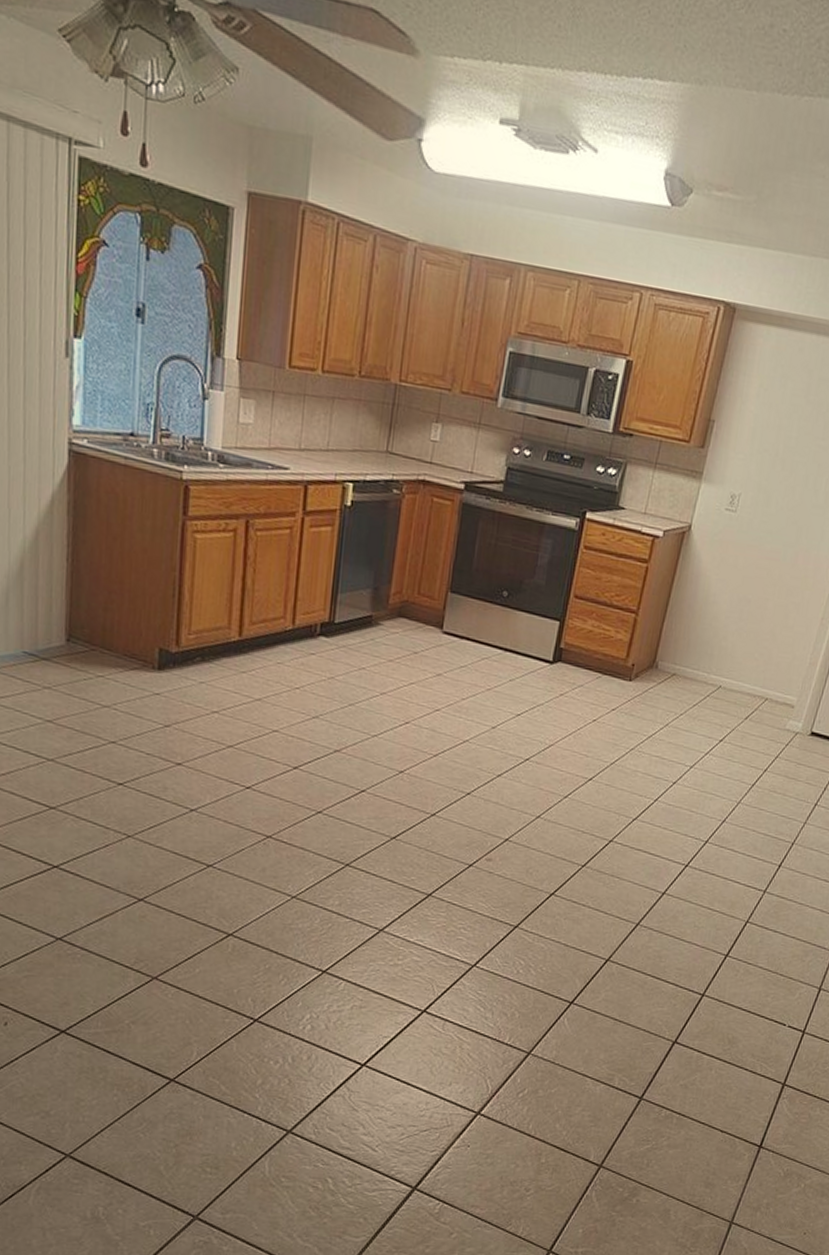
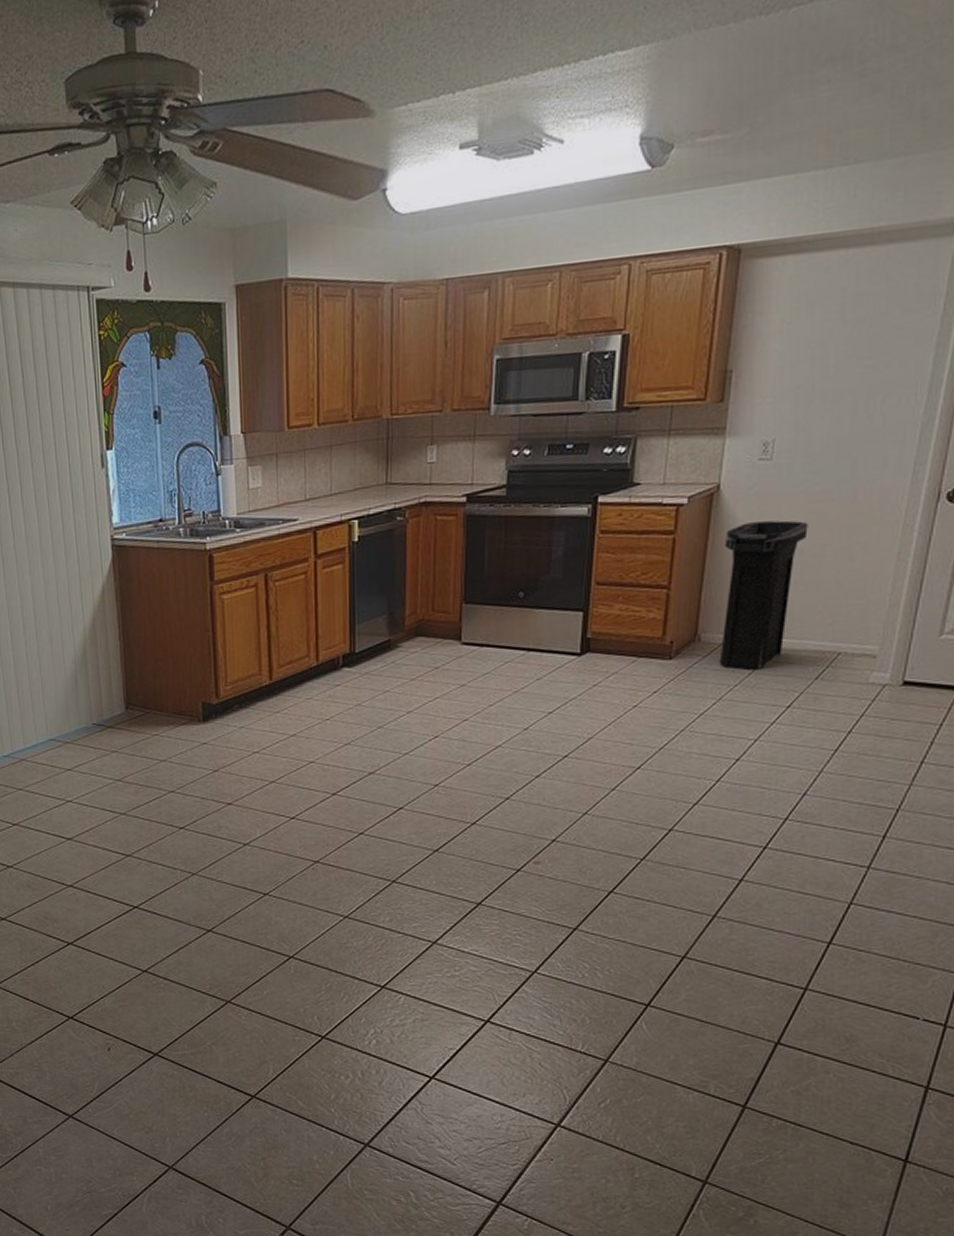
trash can: none [670,565,757,703] -> present [719,520,808,670]

